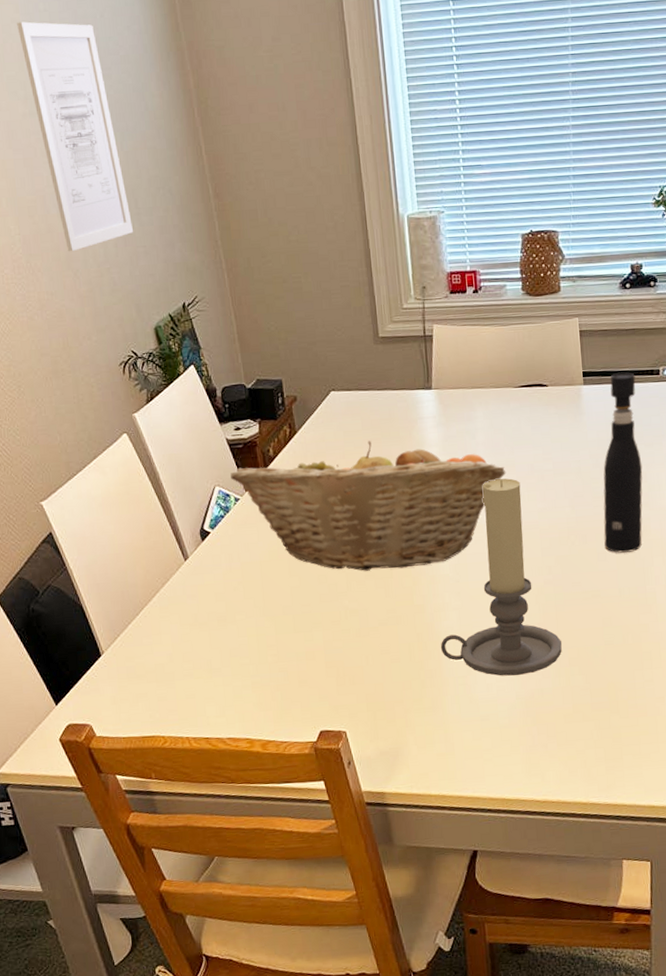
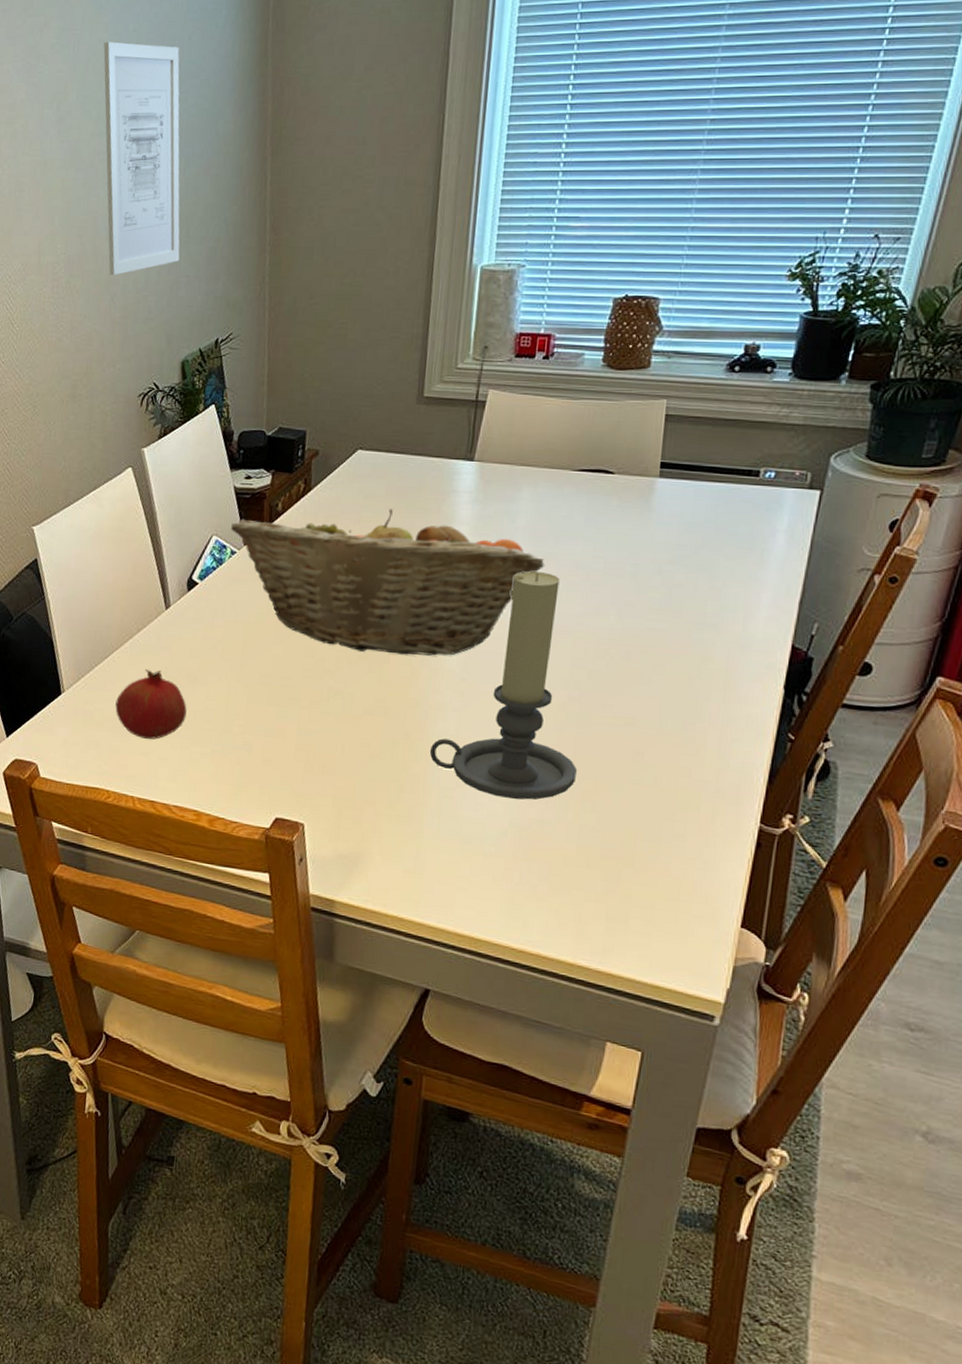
fruit: none [154,618,223,683] -> present [115,668,187,740]
pepper grinder: present [603,372,643,553] -> none [651,468,727,680]

